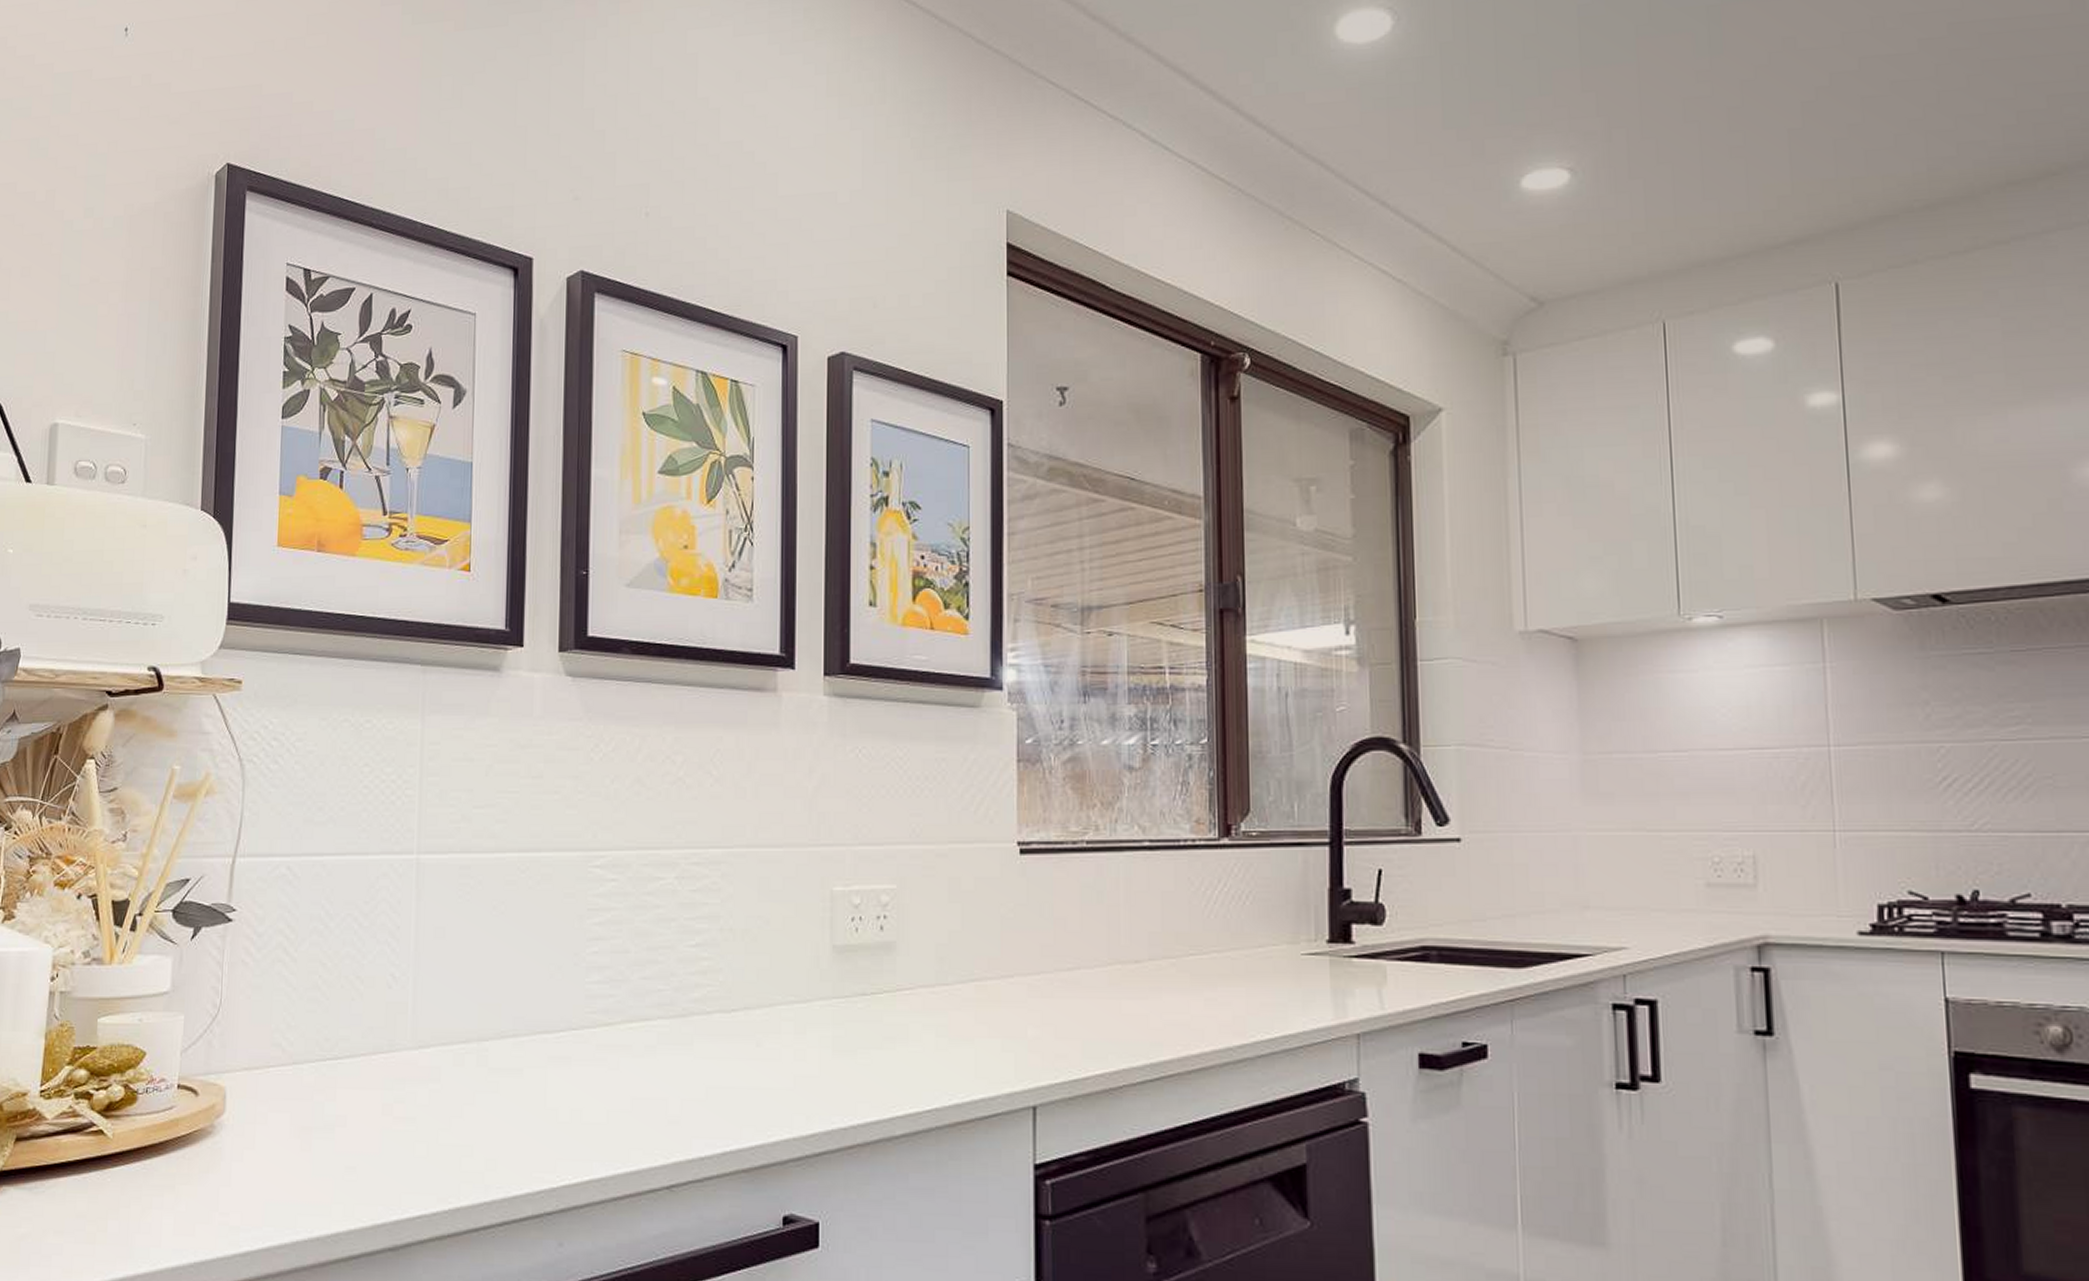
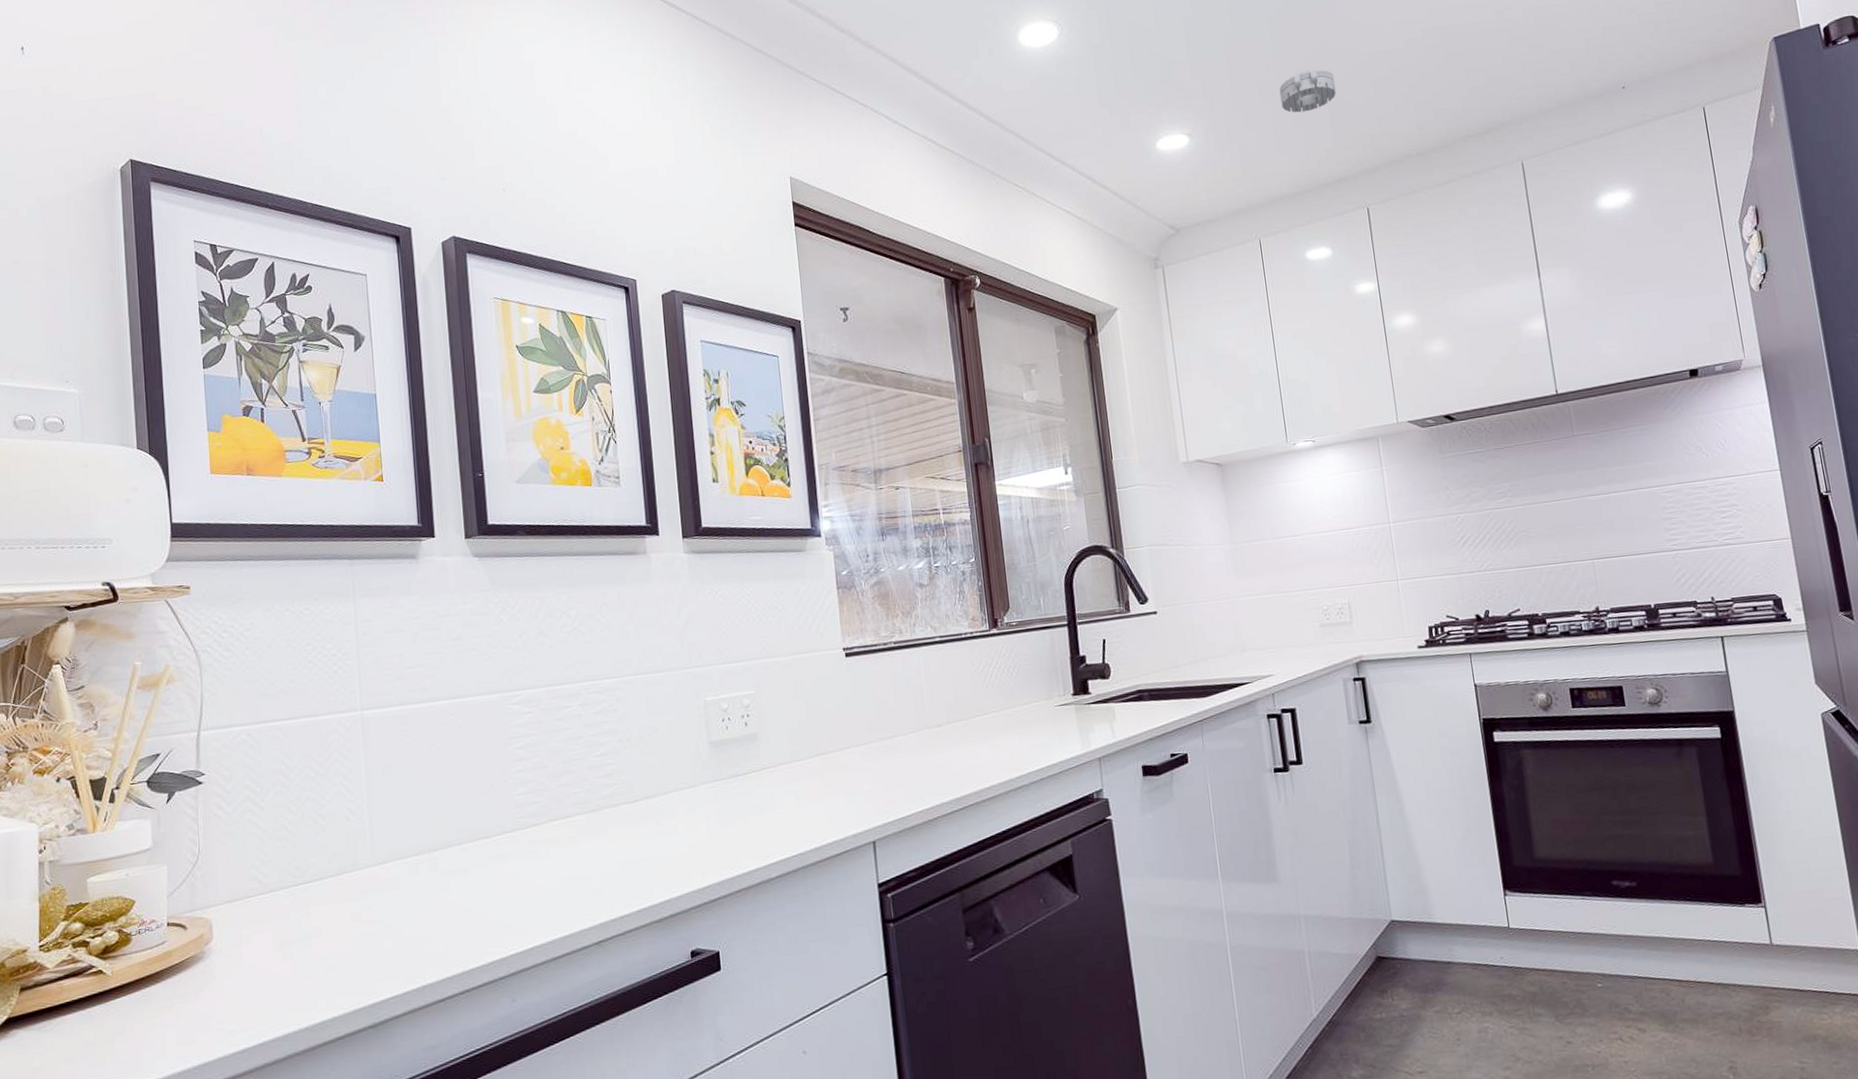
smoke detector: none [1714,79,1803,143] -> present [1279,68,1336,113]

